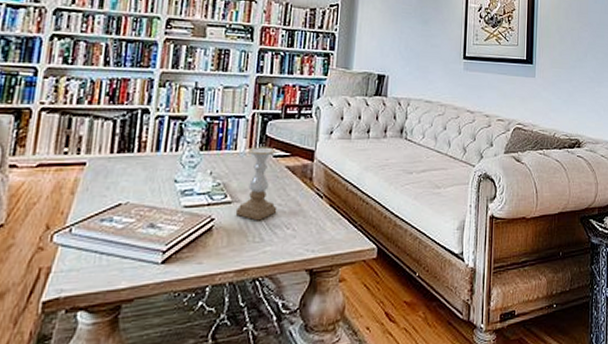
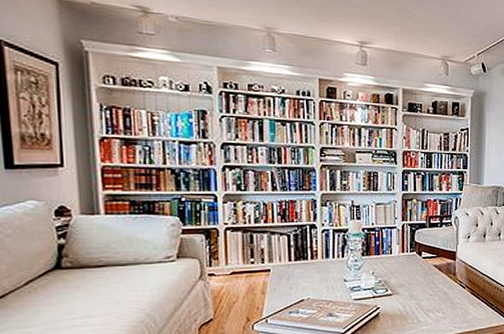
candle holder: present [235,146,277,221] -> none [396,250,429,308]

